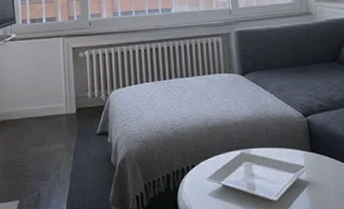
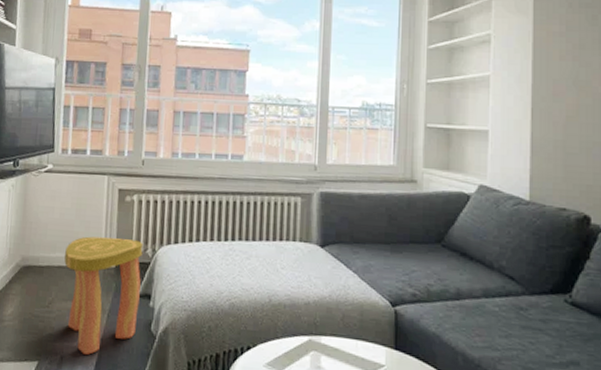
stool: none [33,88,99,189] -> present [64,236,143,355]

